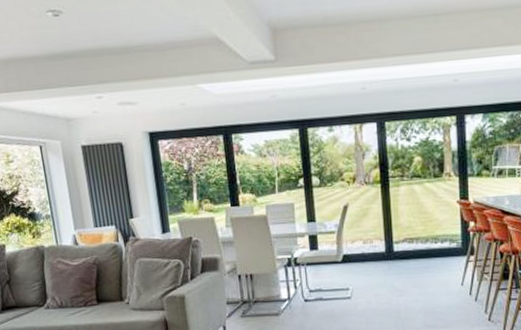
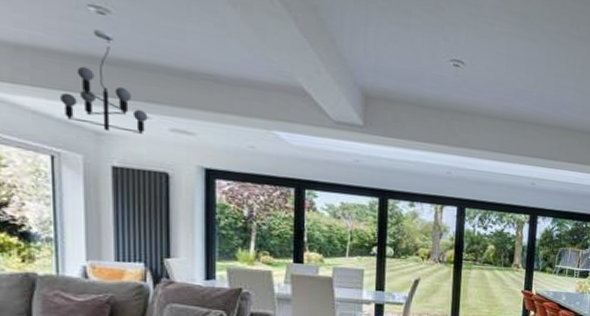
chandelier: none [39,30,101,116] -> present [60,29,148,134]

